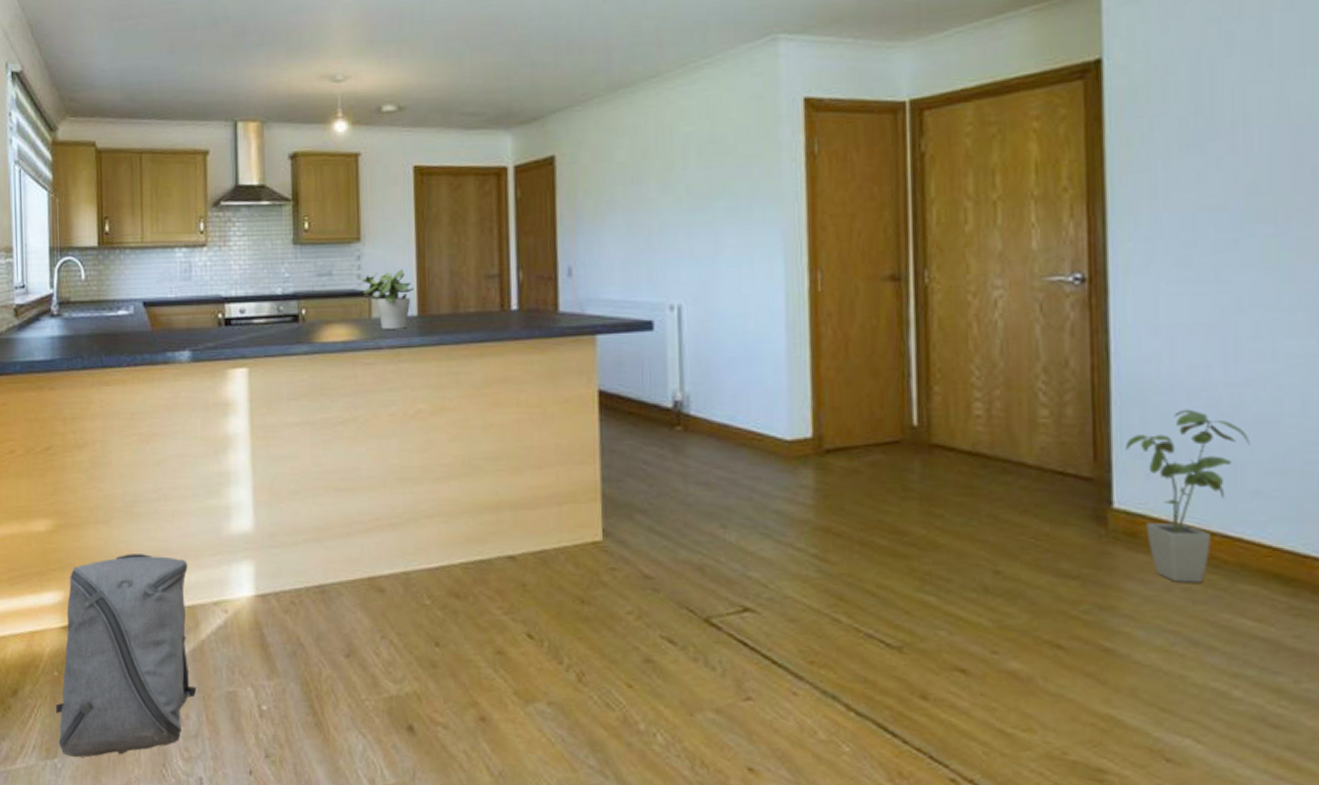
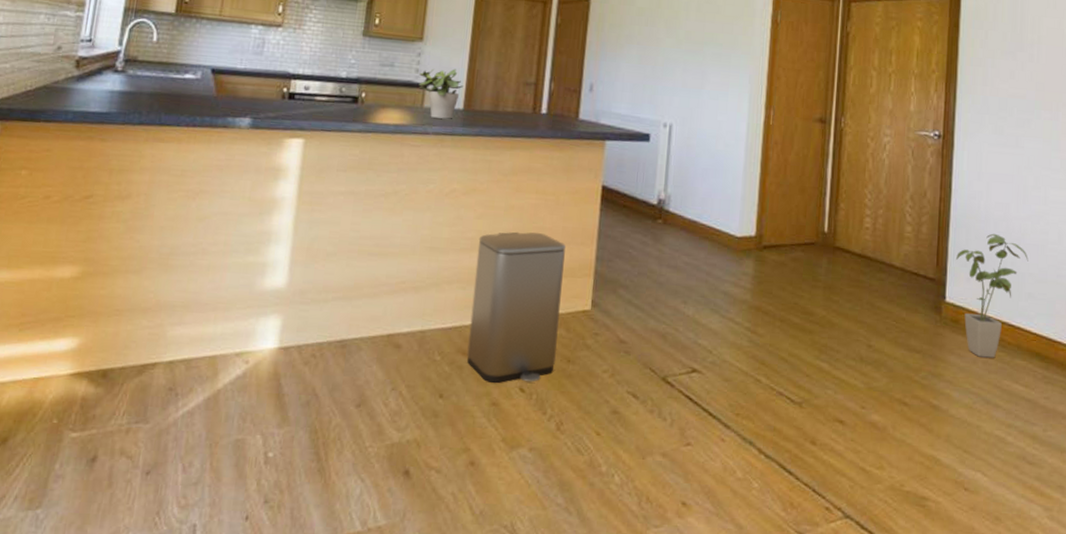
backpack: present [56,553,197,758] -> none [45,303,216,508]
pedal bin: none [456,453,566,629] -> present [467,231,566,383]

